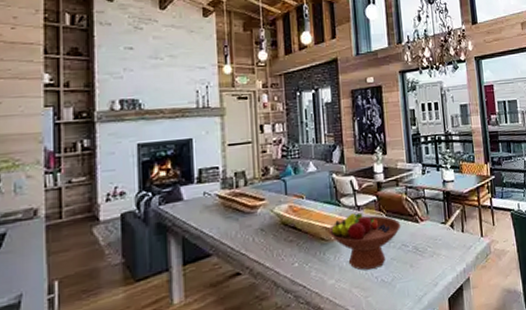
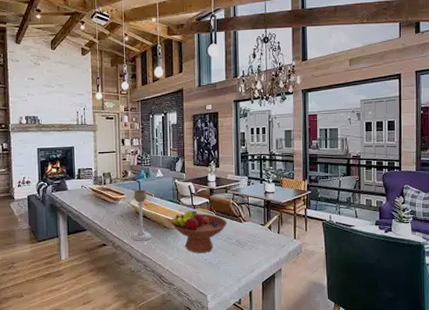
candle holder: none [276,190,305,263] -> present [131,189,152,241]

